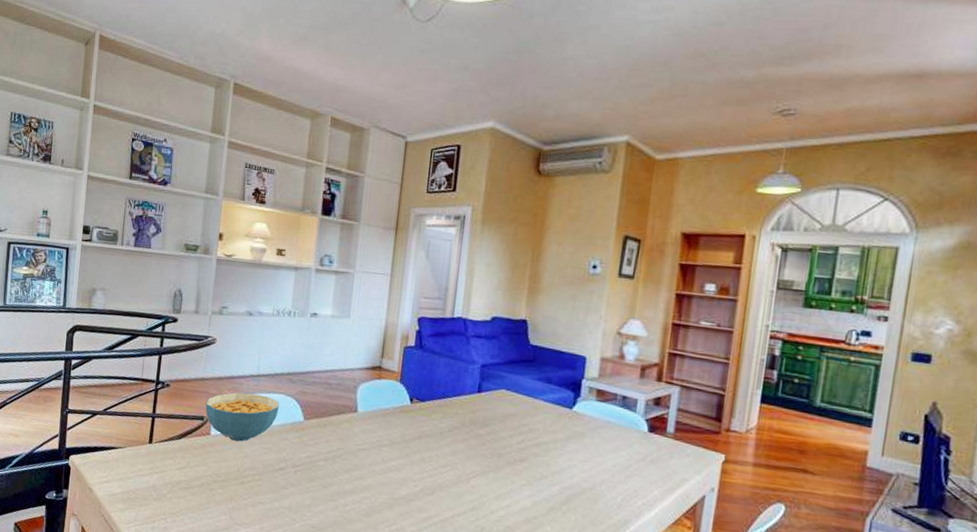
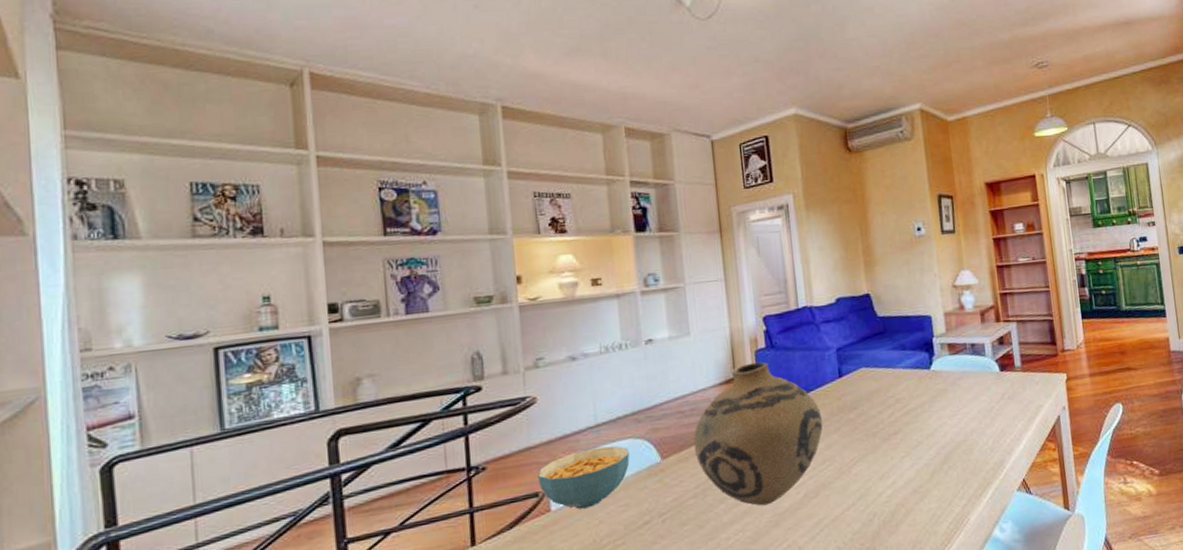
vase: none [333,356,454,488] -> present [693,362,823,506]

